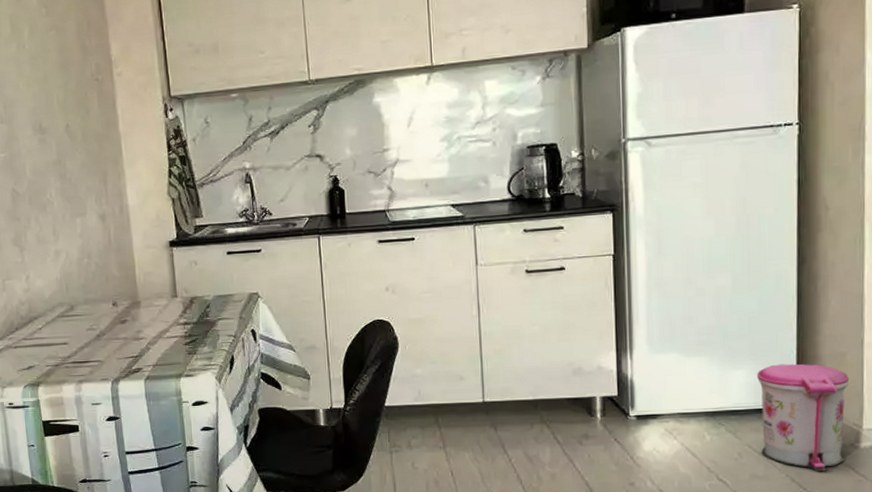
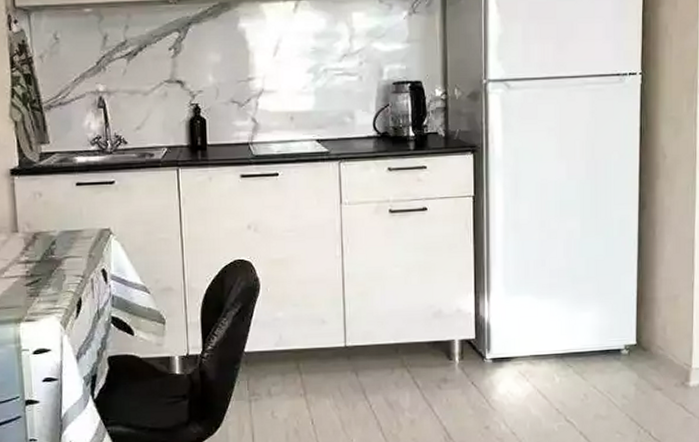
trash can: present [757,363,850,471] -> none [602,306,682,410]

